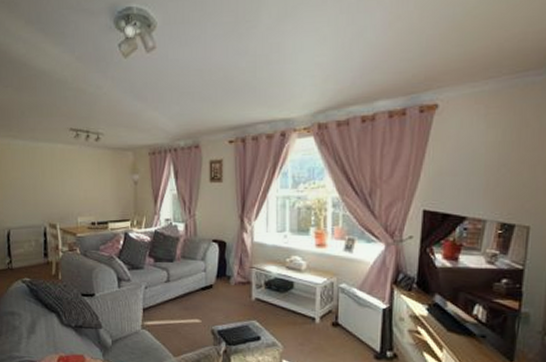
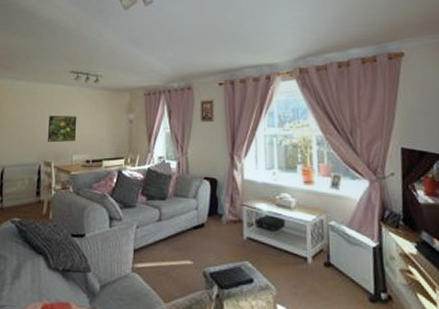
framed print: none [50,176,80,204] -> present [47,115,77,142]

